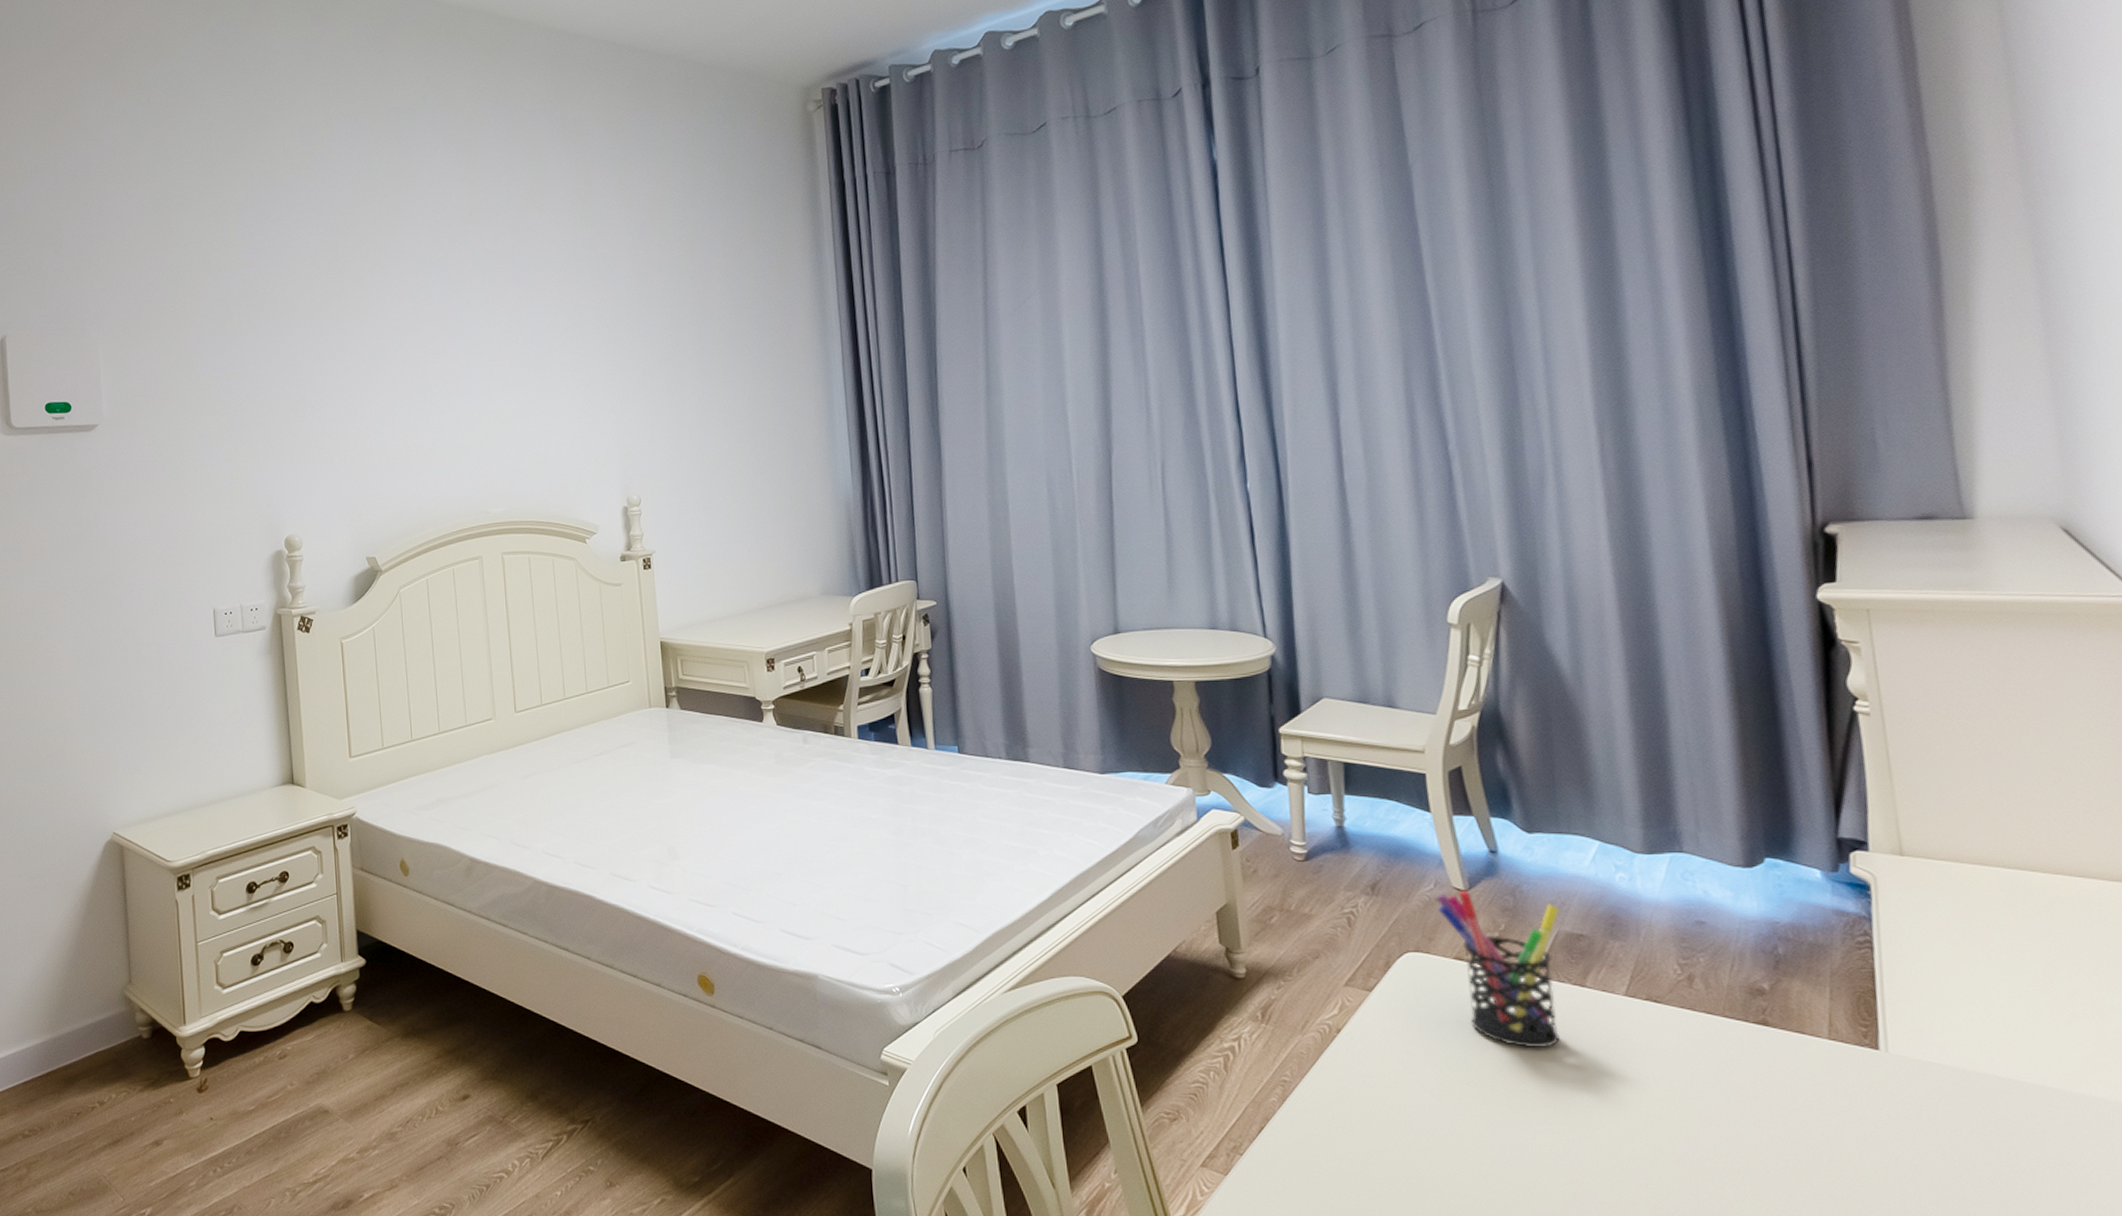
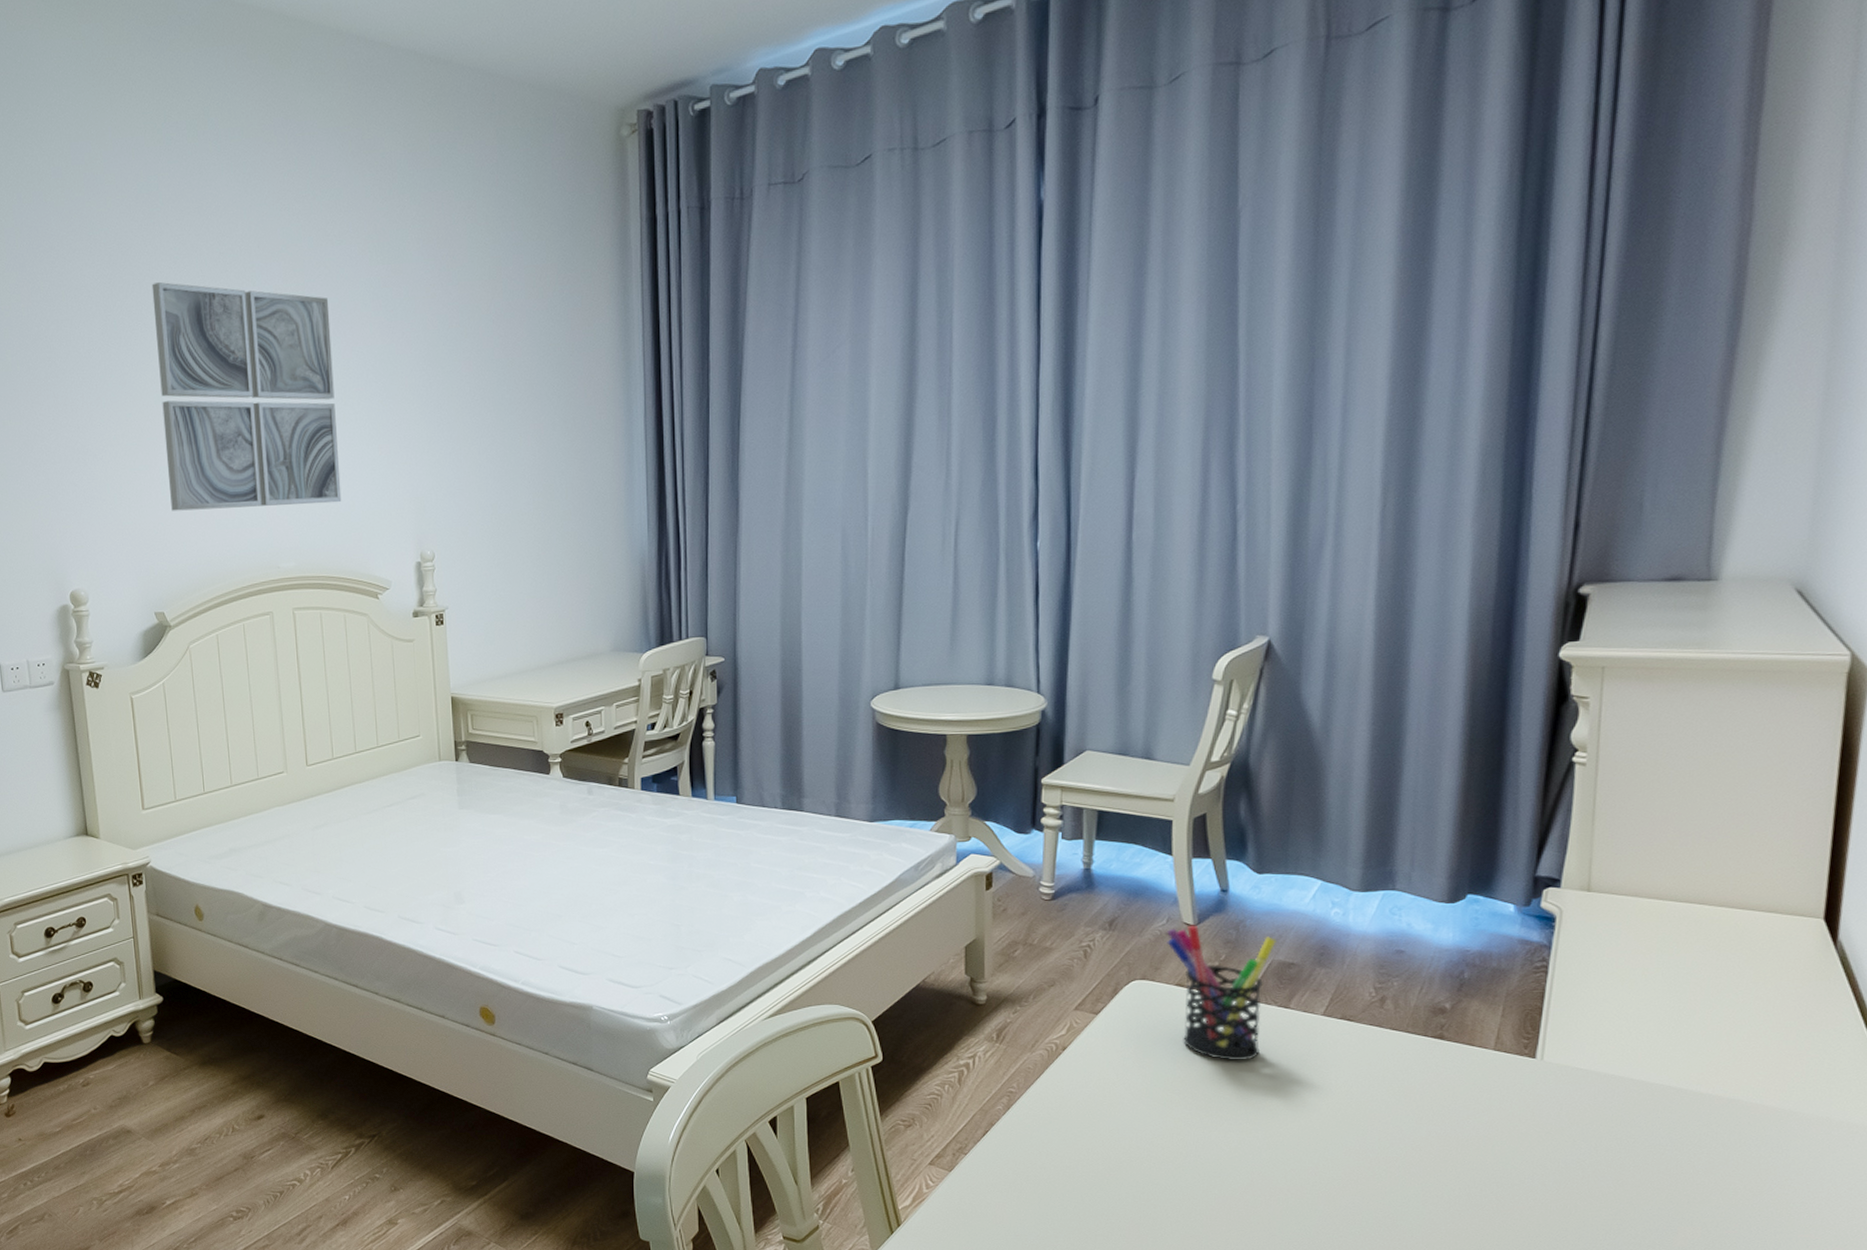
wall art: none [371,247,549,459] -> present [151,281,342,511]

